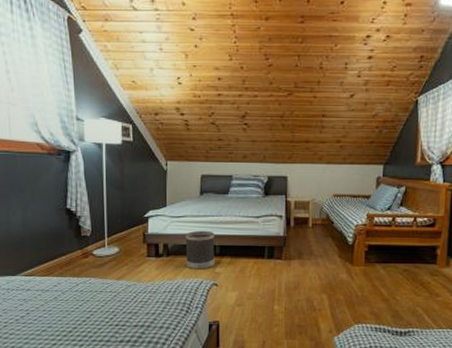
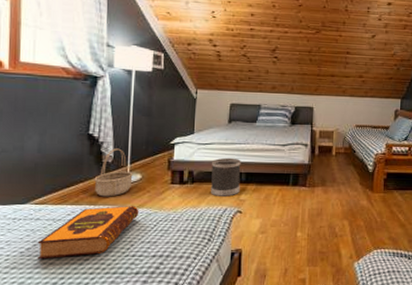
hardback book: none [30,277,119,327] -> present [37,205,139,260]
basket: none [75,222,111,269] -> present [94,148,133,197]

